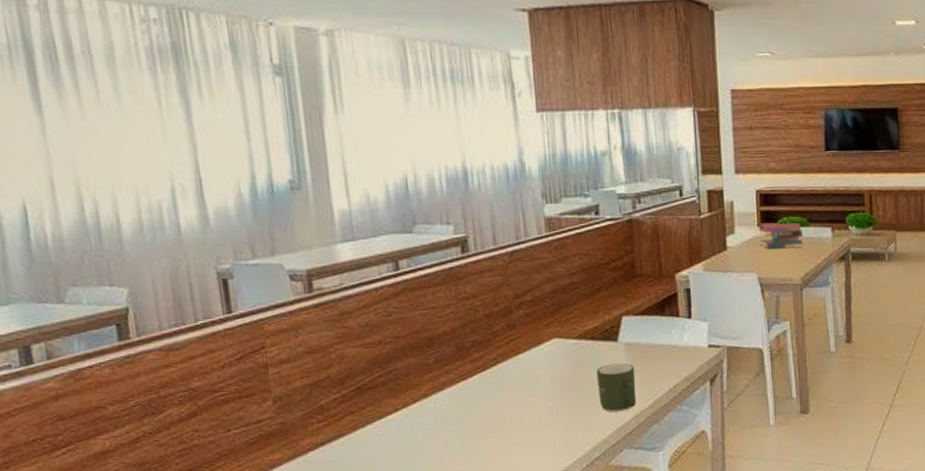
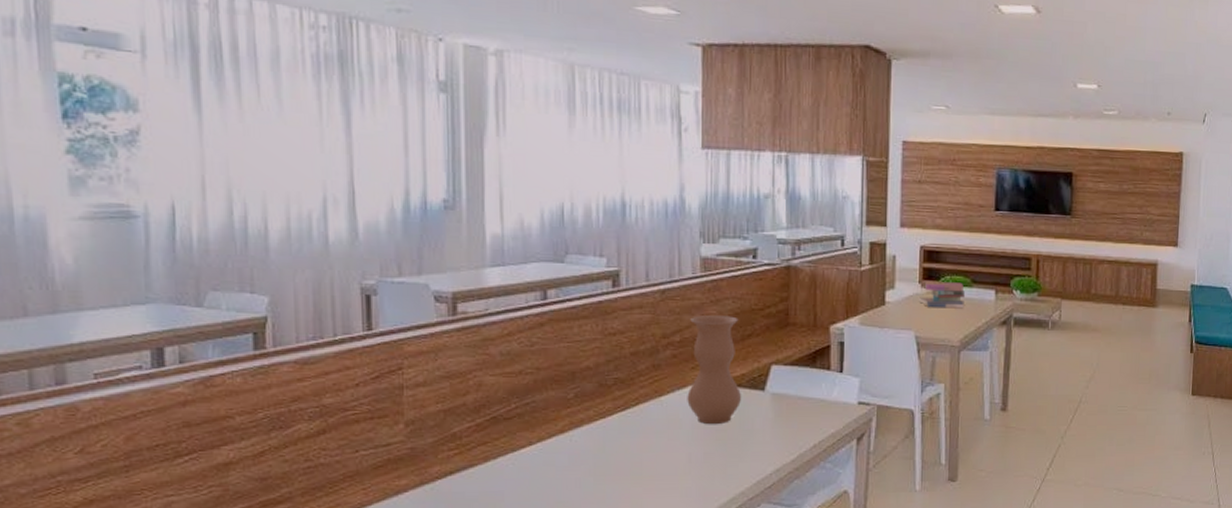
vase: none [540,272,597,378] -> present [687,315,742,424]
mug: present [597,363,636,413] -> none [740,413,780,464]

